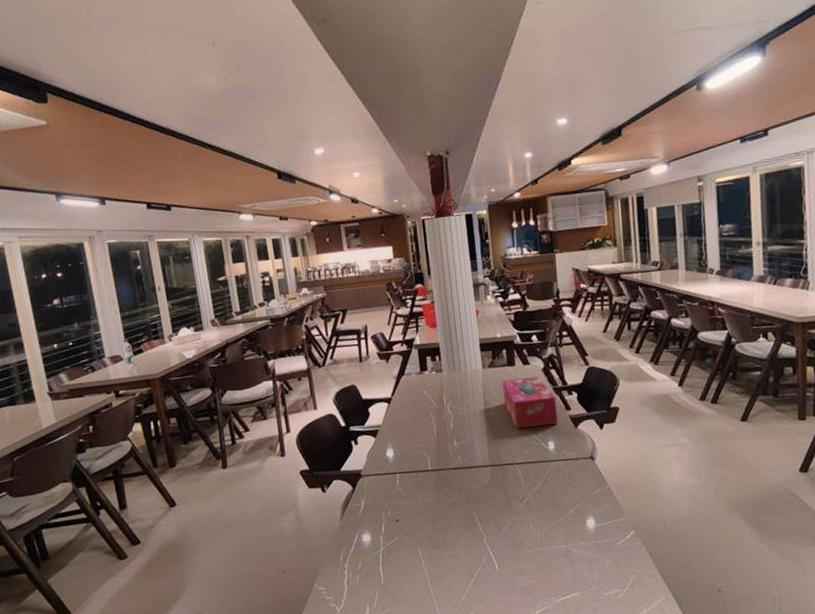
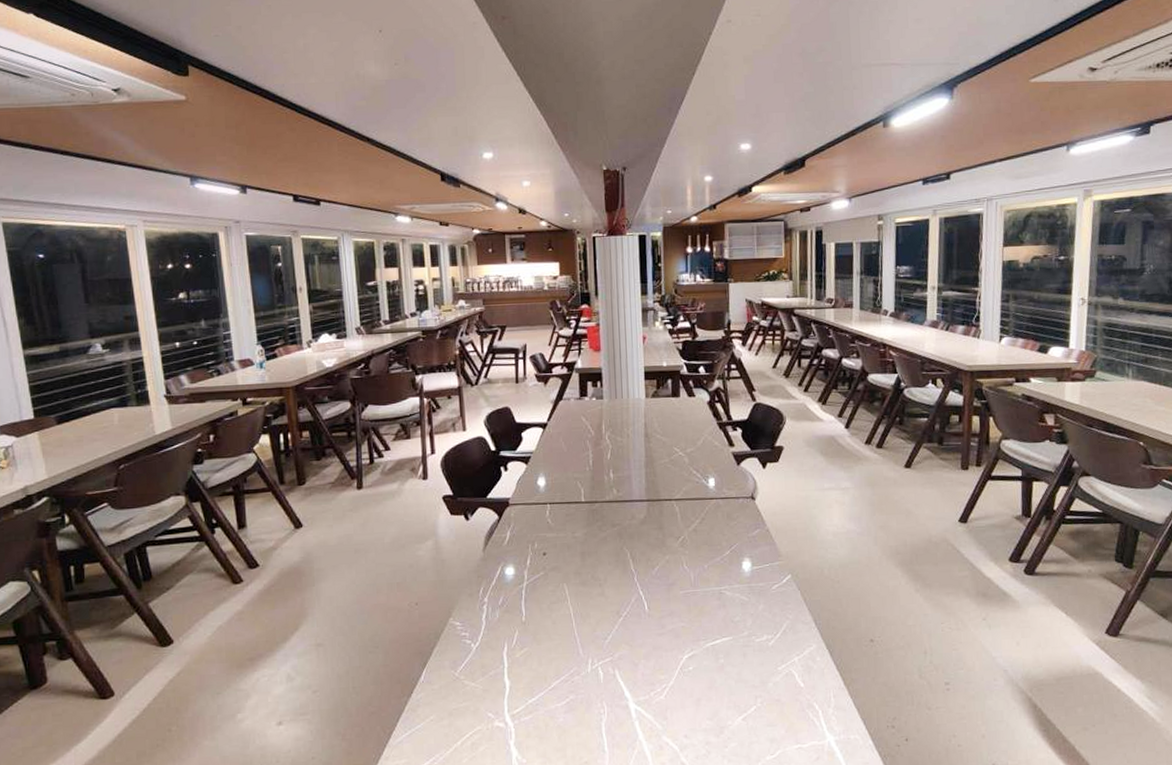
tissue box: present [502,376,558,428] -> none [665,410,721,462]

